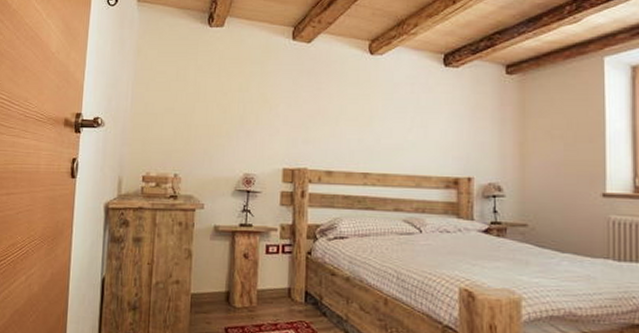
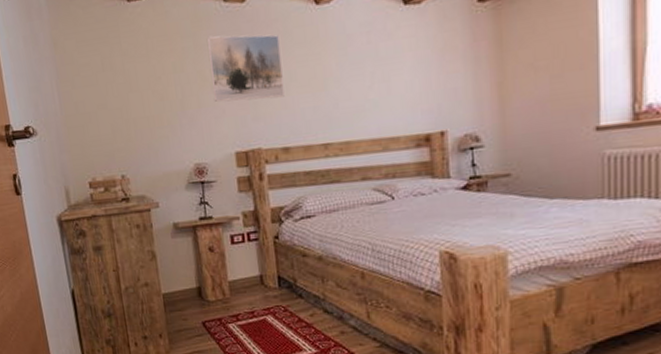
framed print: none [270,66,336,127] -> present [206,34,285,102]

